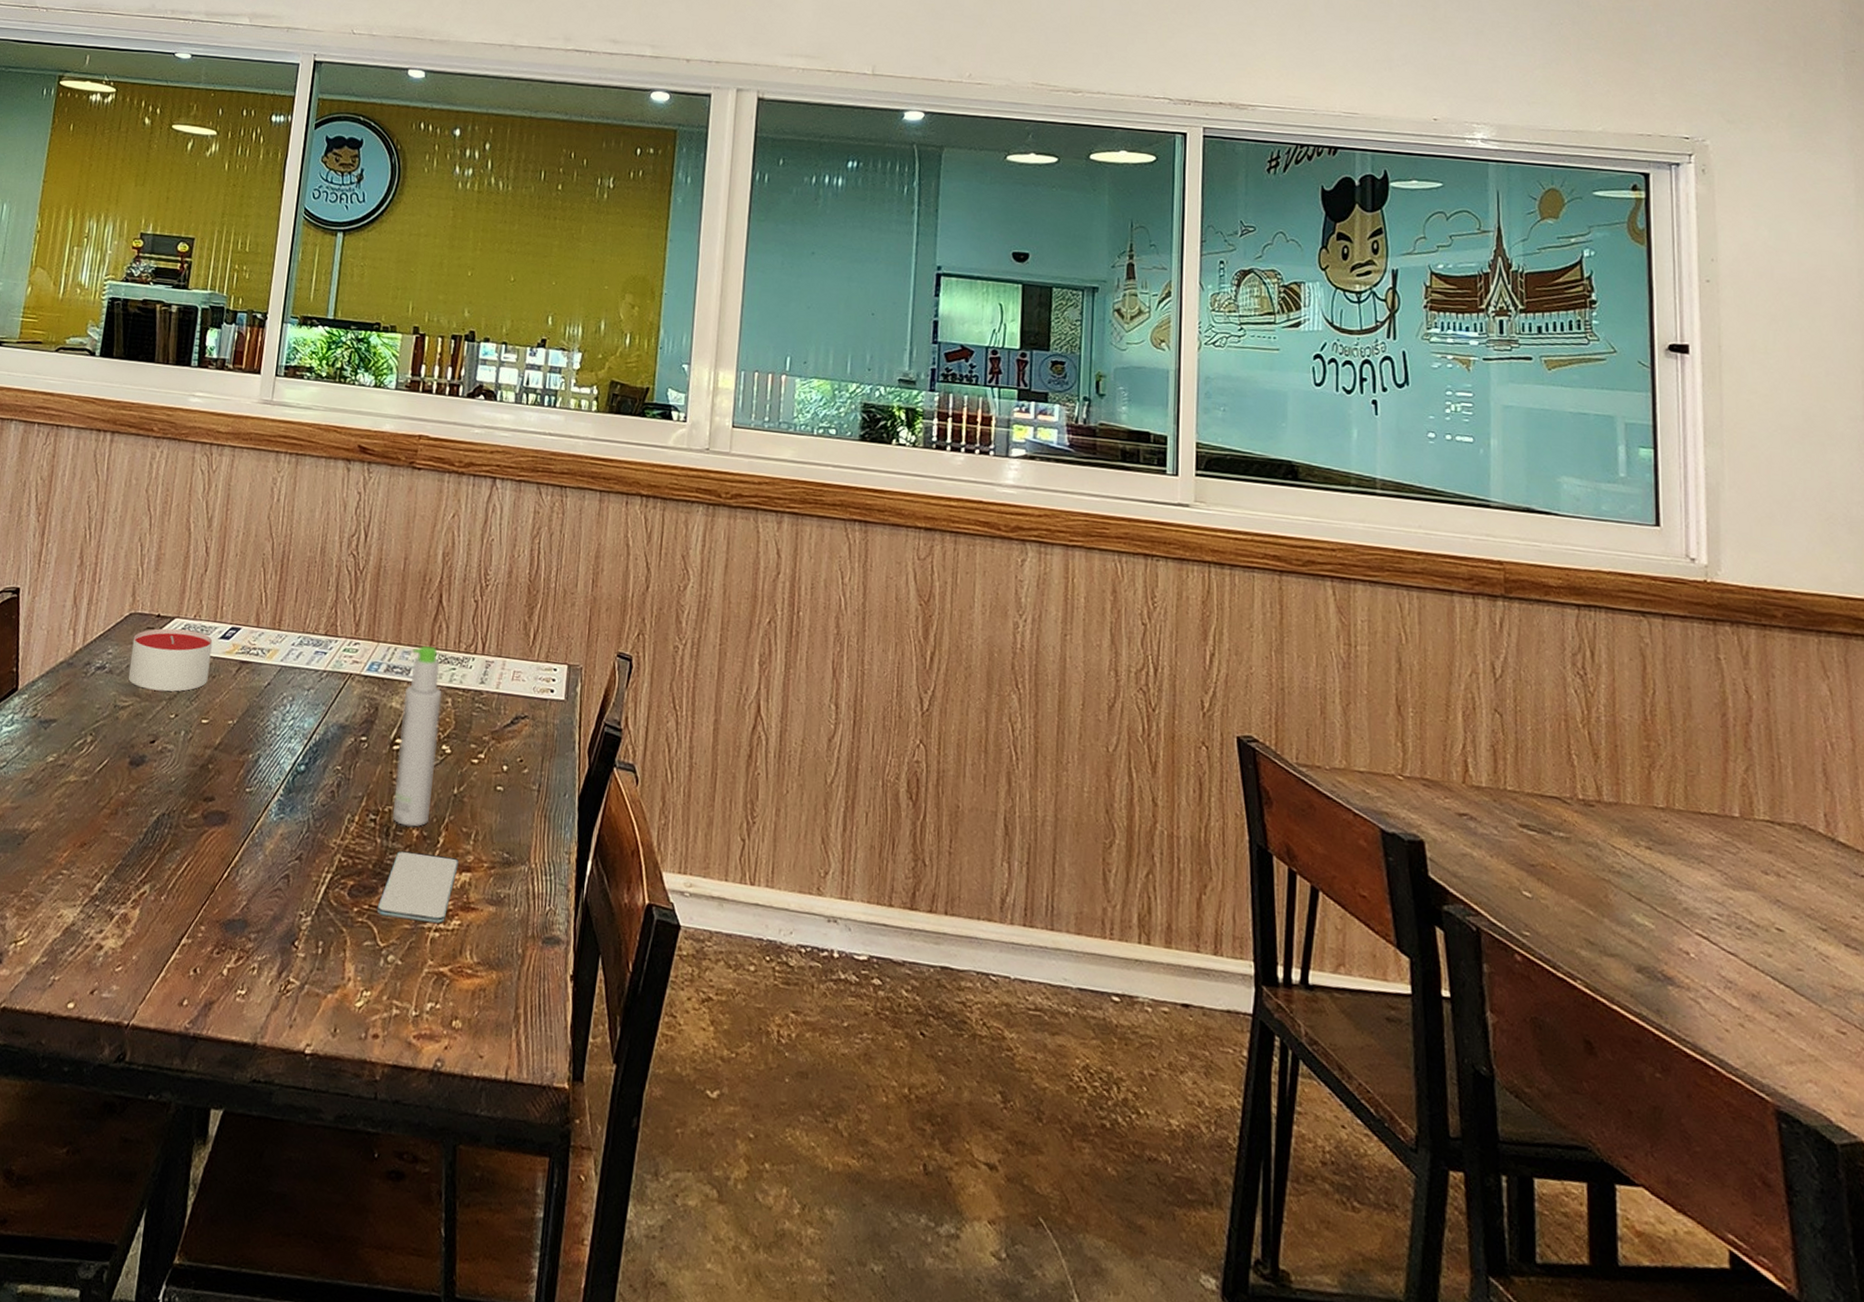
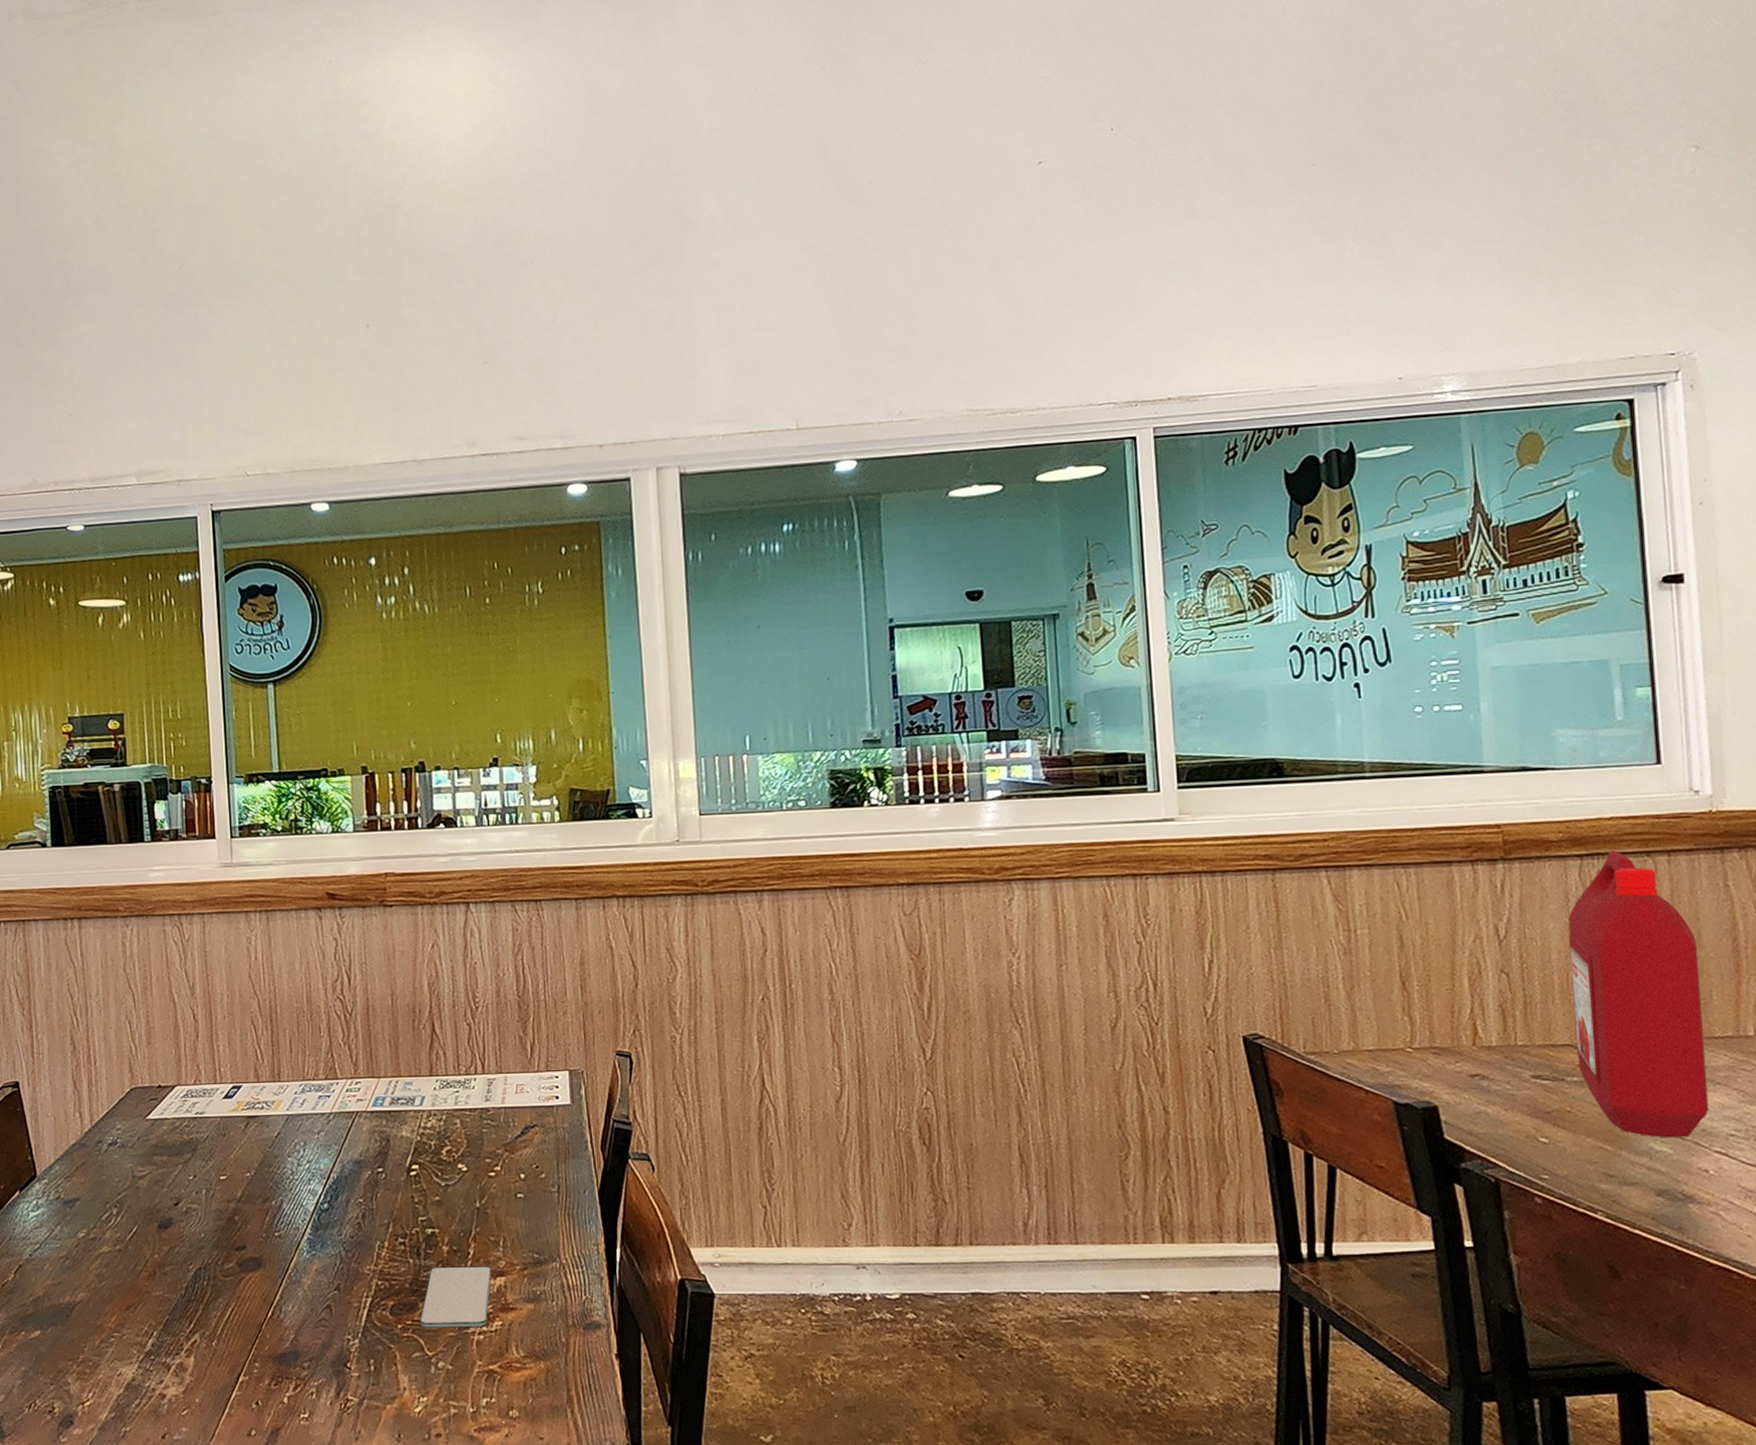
candle: present [128,628,213,692] -> none [139,1095,219,1157]
bottle: present [392,645,442,827] -> none [412,1074,456,1244]
ketchup jug: none [1562,604,1692,914] -> present [1568,850,1709,1138]

